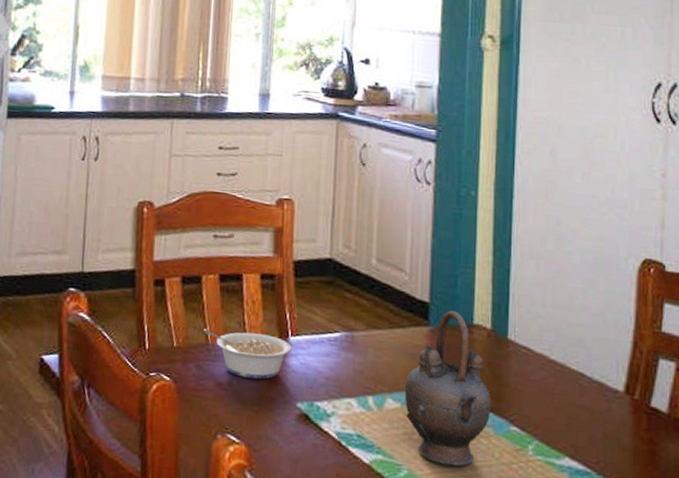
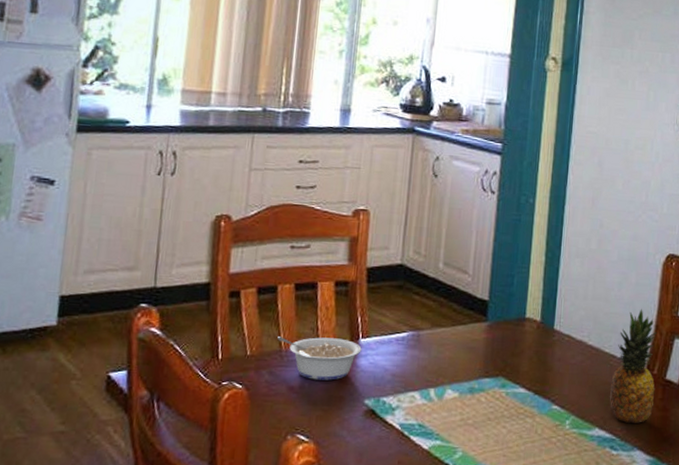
teapot: present [404,310,492,467] -> none [462,307,538,445]
fruit: none [580,321,638,456] -> present [609,308,658,423]

